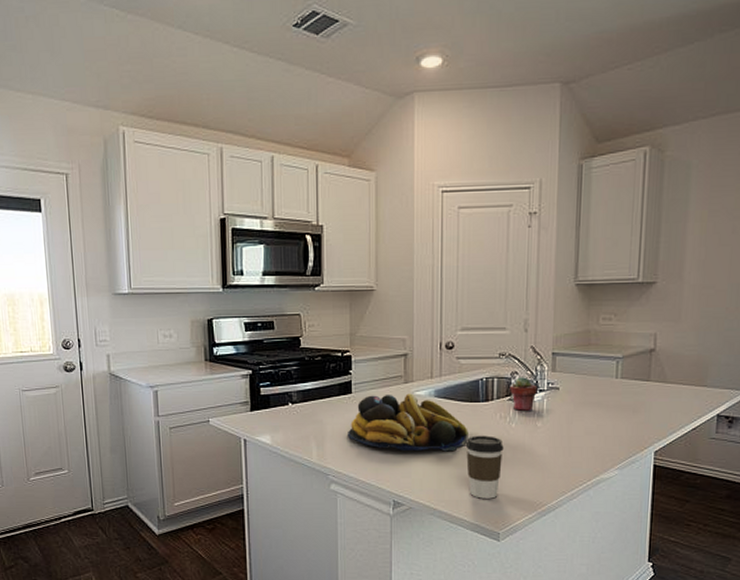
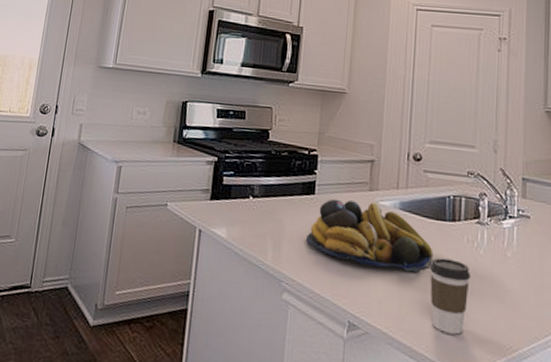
potted succulent: present [510,377,538,411] -> none [478,199,507,238]

